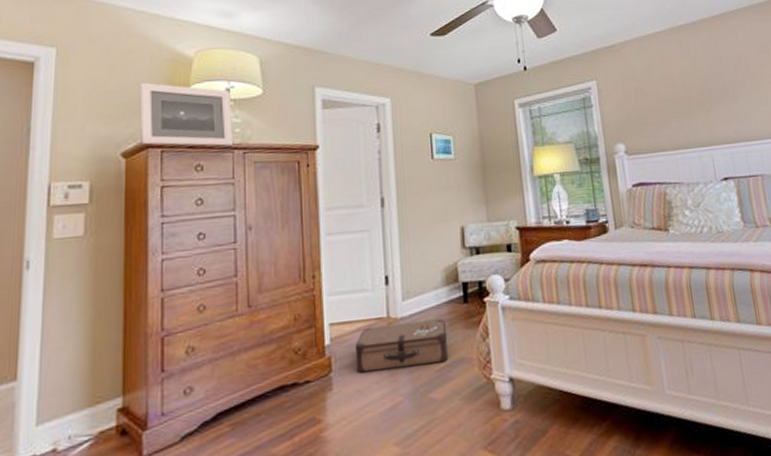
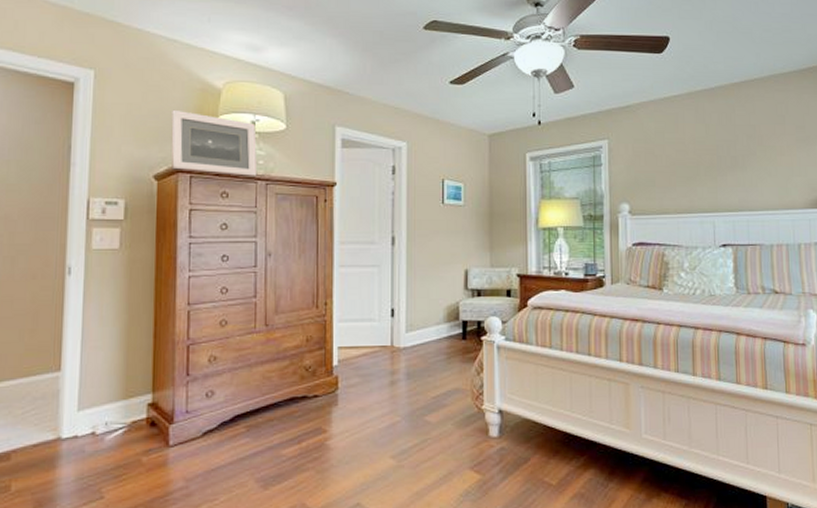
suitcase: present [354,318,449,373] -> none [360,352,445,393]

